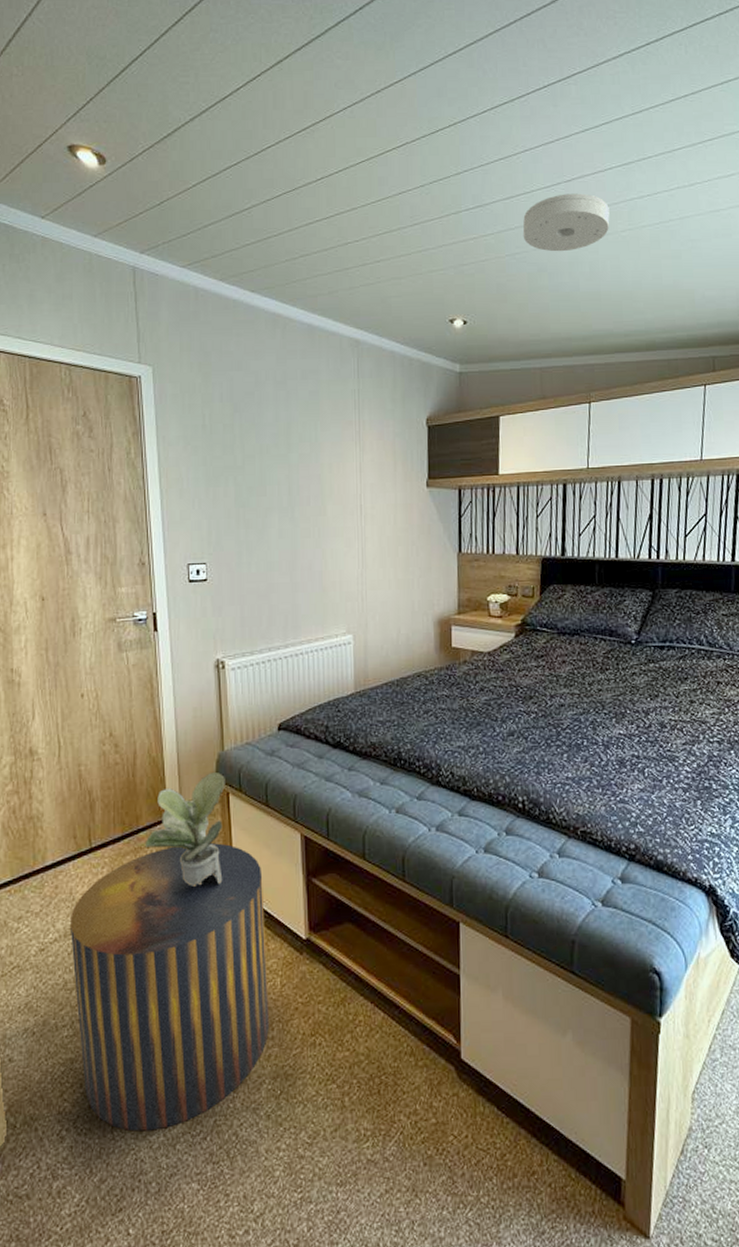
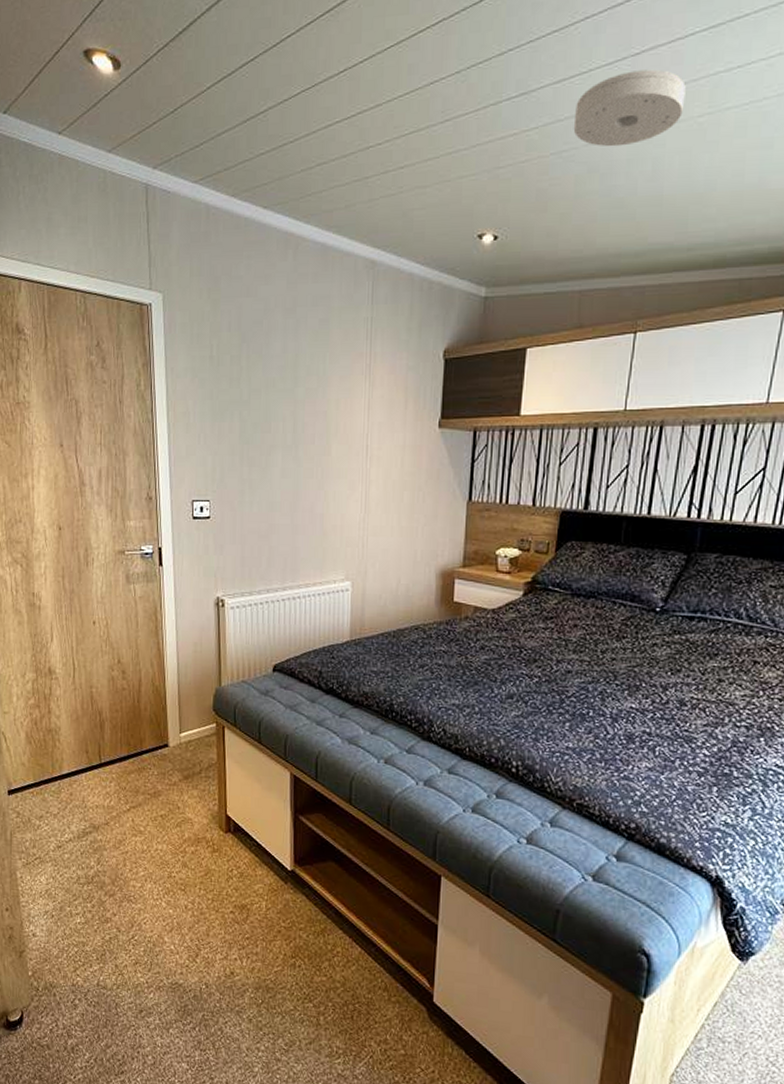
stool: present [69,843,269,1132] -> none [82,770,254,1014]
potted plant: present [145,773,225,886] -> none [147,706,221,810]

